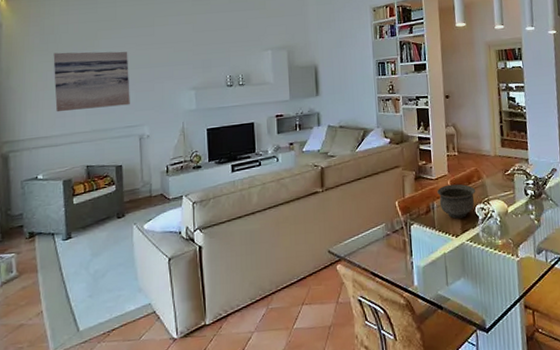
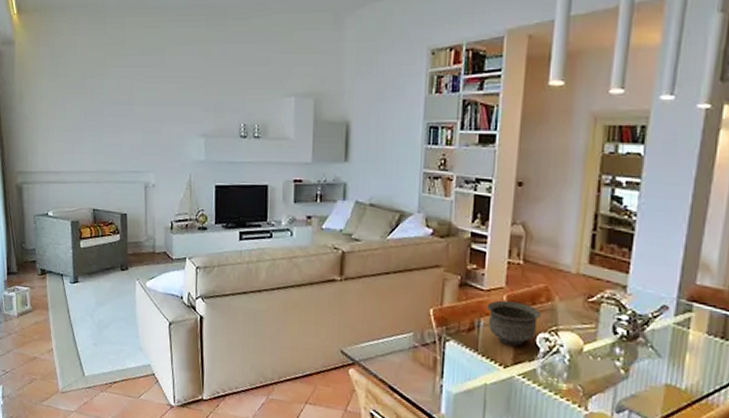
wall art: present [53,51,130,112] -> none [62,78,137,147]

